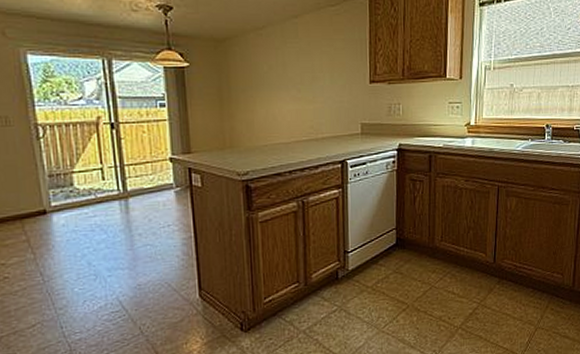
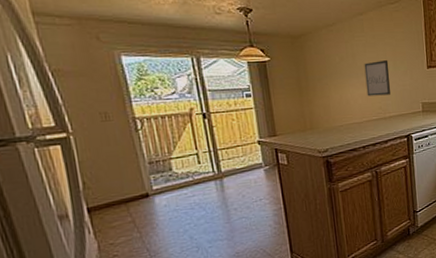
wall art: none [296,72,326,113] -> present [364,60,391,97]

